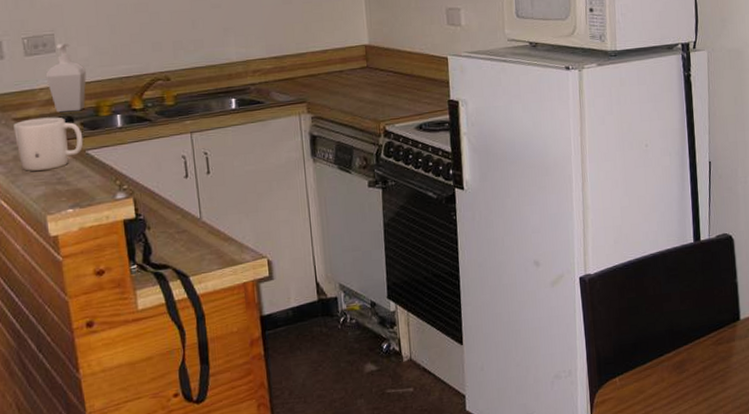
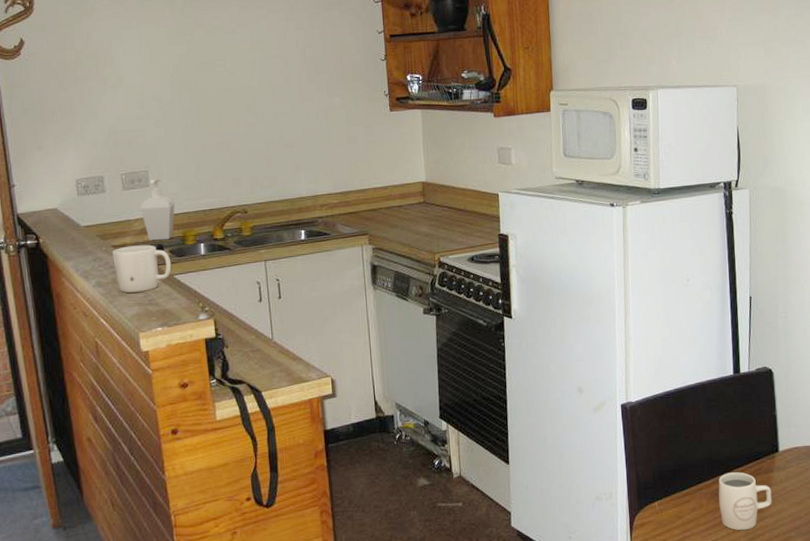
mug: none [680,342,734,403] -> present [718,472,772,531]

